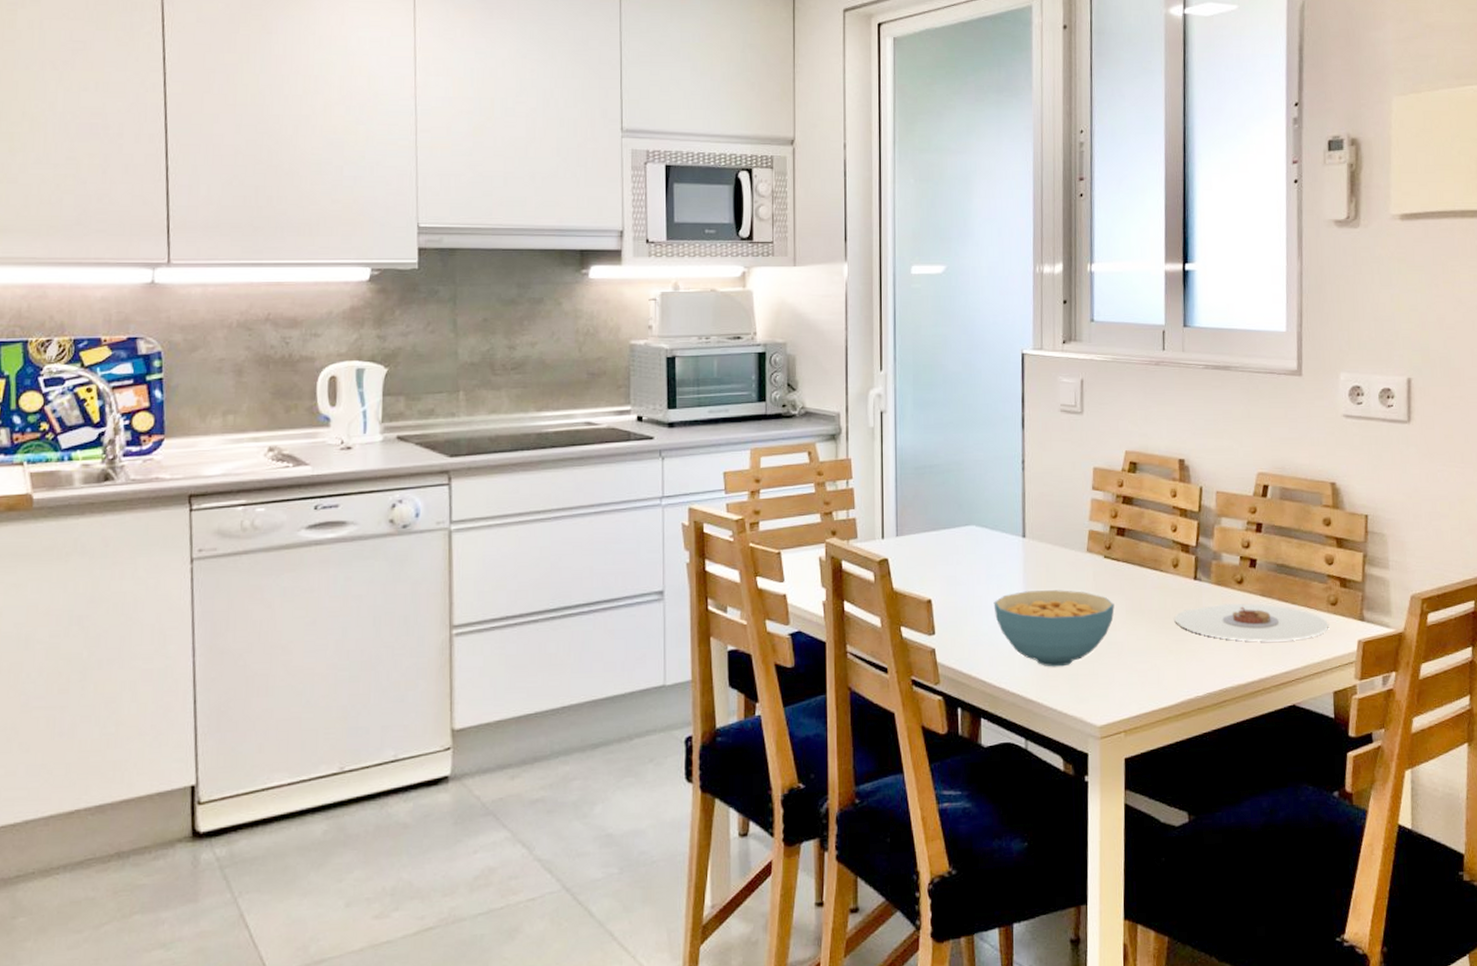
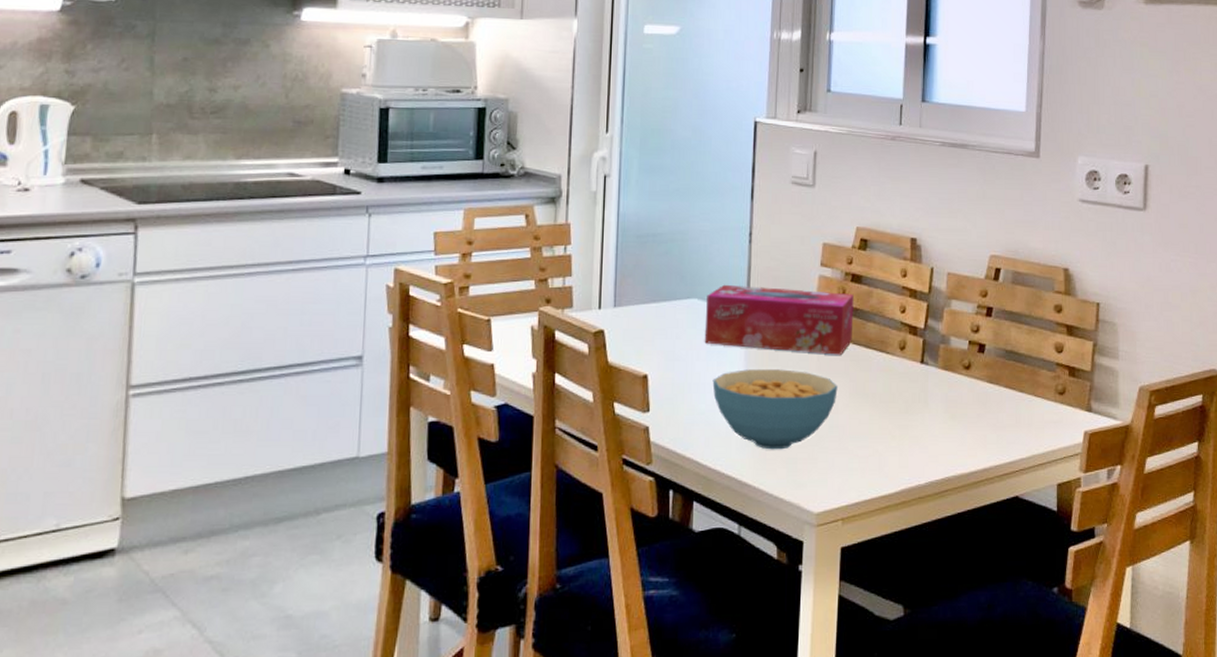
tissue box: none [983,510,1127,574] -> present [704,284,854,355]
plate: present [1174,603,1329,642] -> none [899,389,1056,430]

